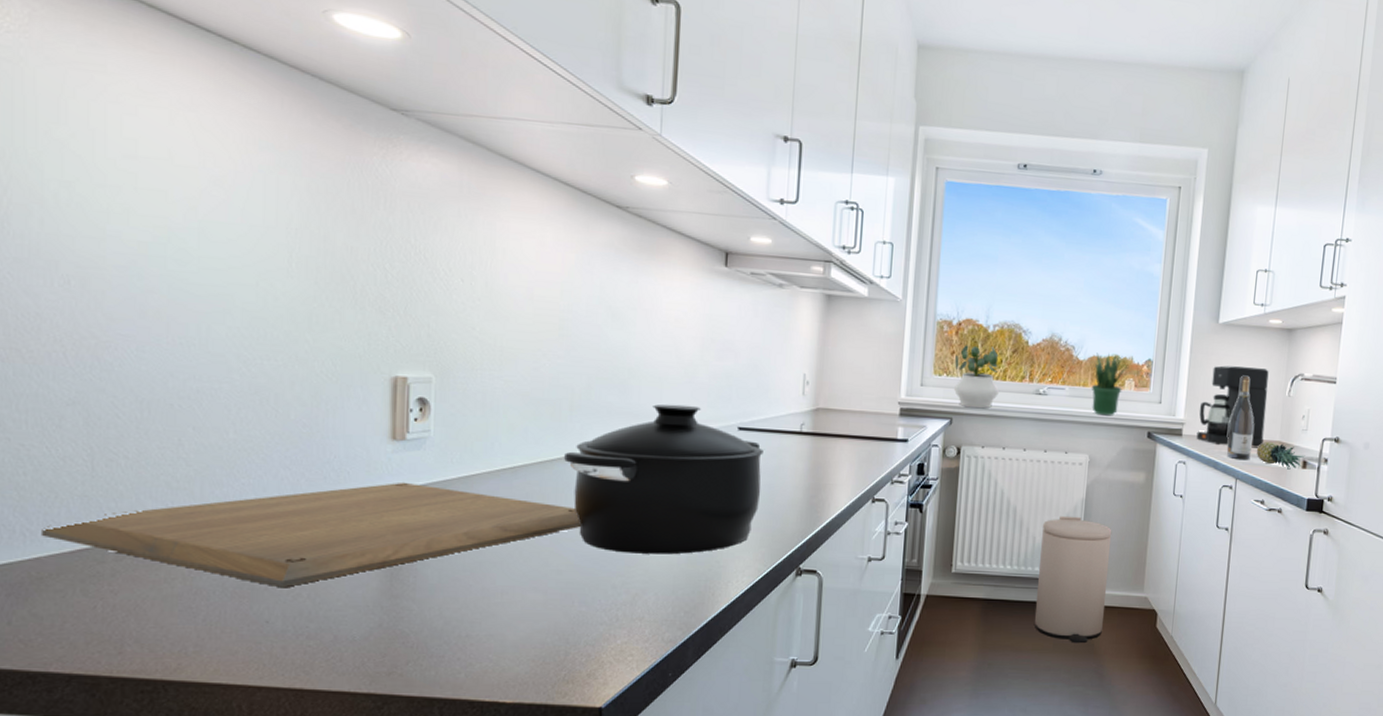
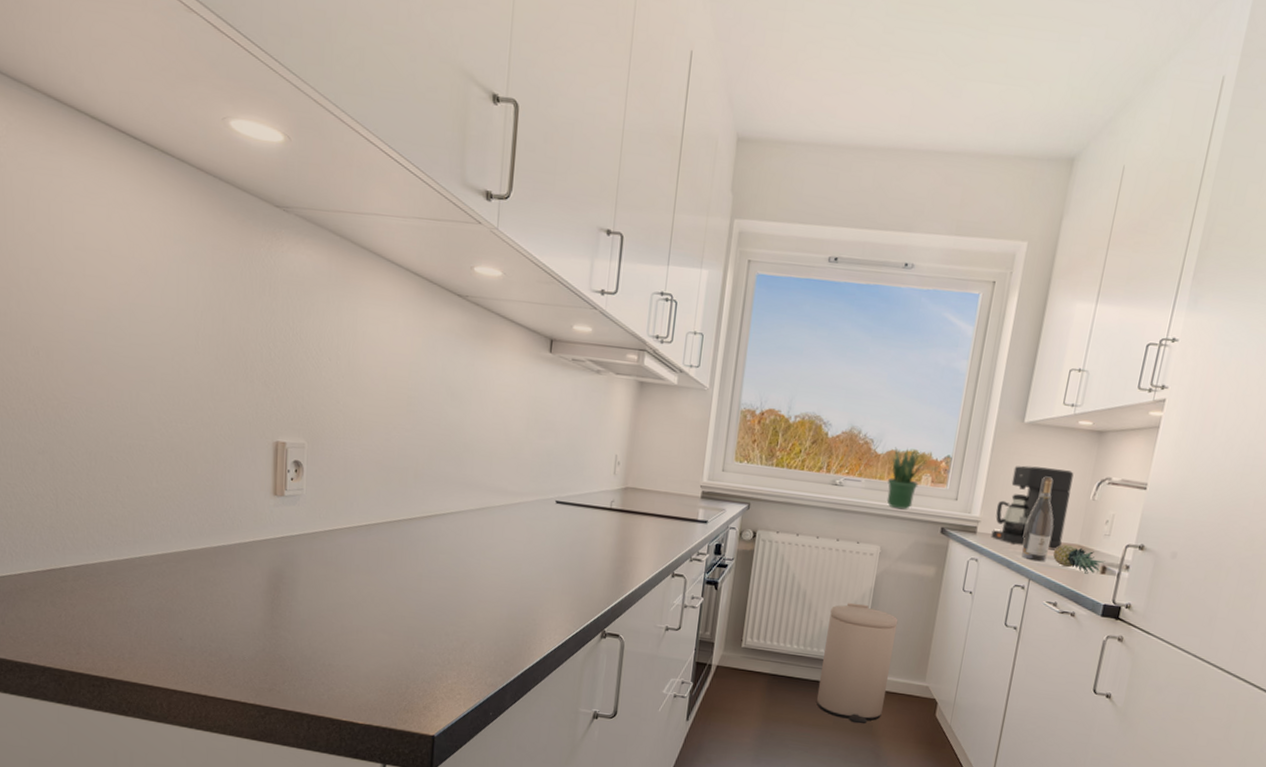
chopping board: present [42,482,581,588] -> none [23,531,421,613]
saucepan: present [564,404,764,555] -> none [409,476,577,610]
potted plant: present [954,345,1000,409] -> none [754,434,798,496]

